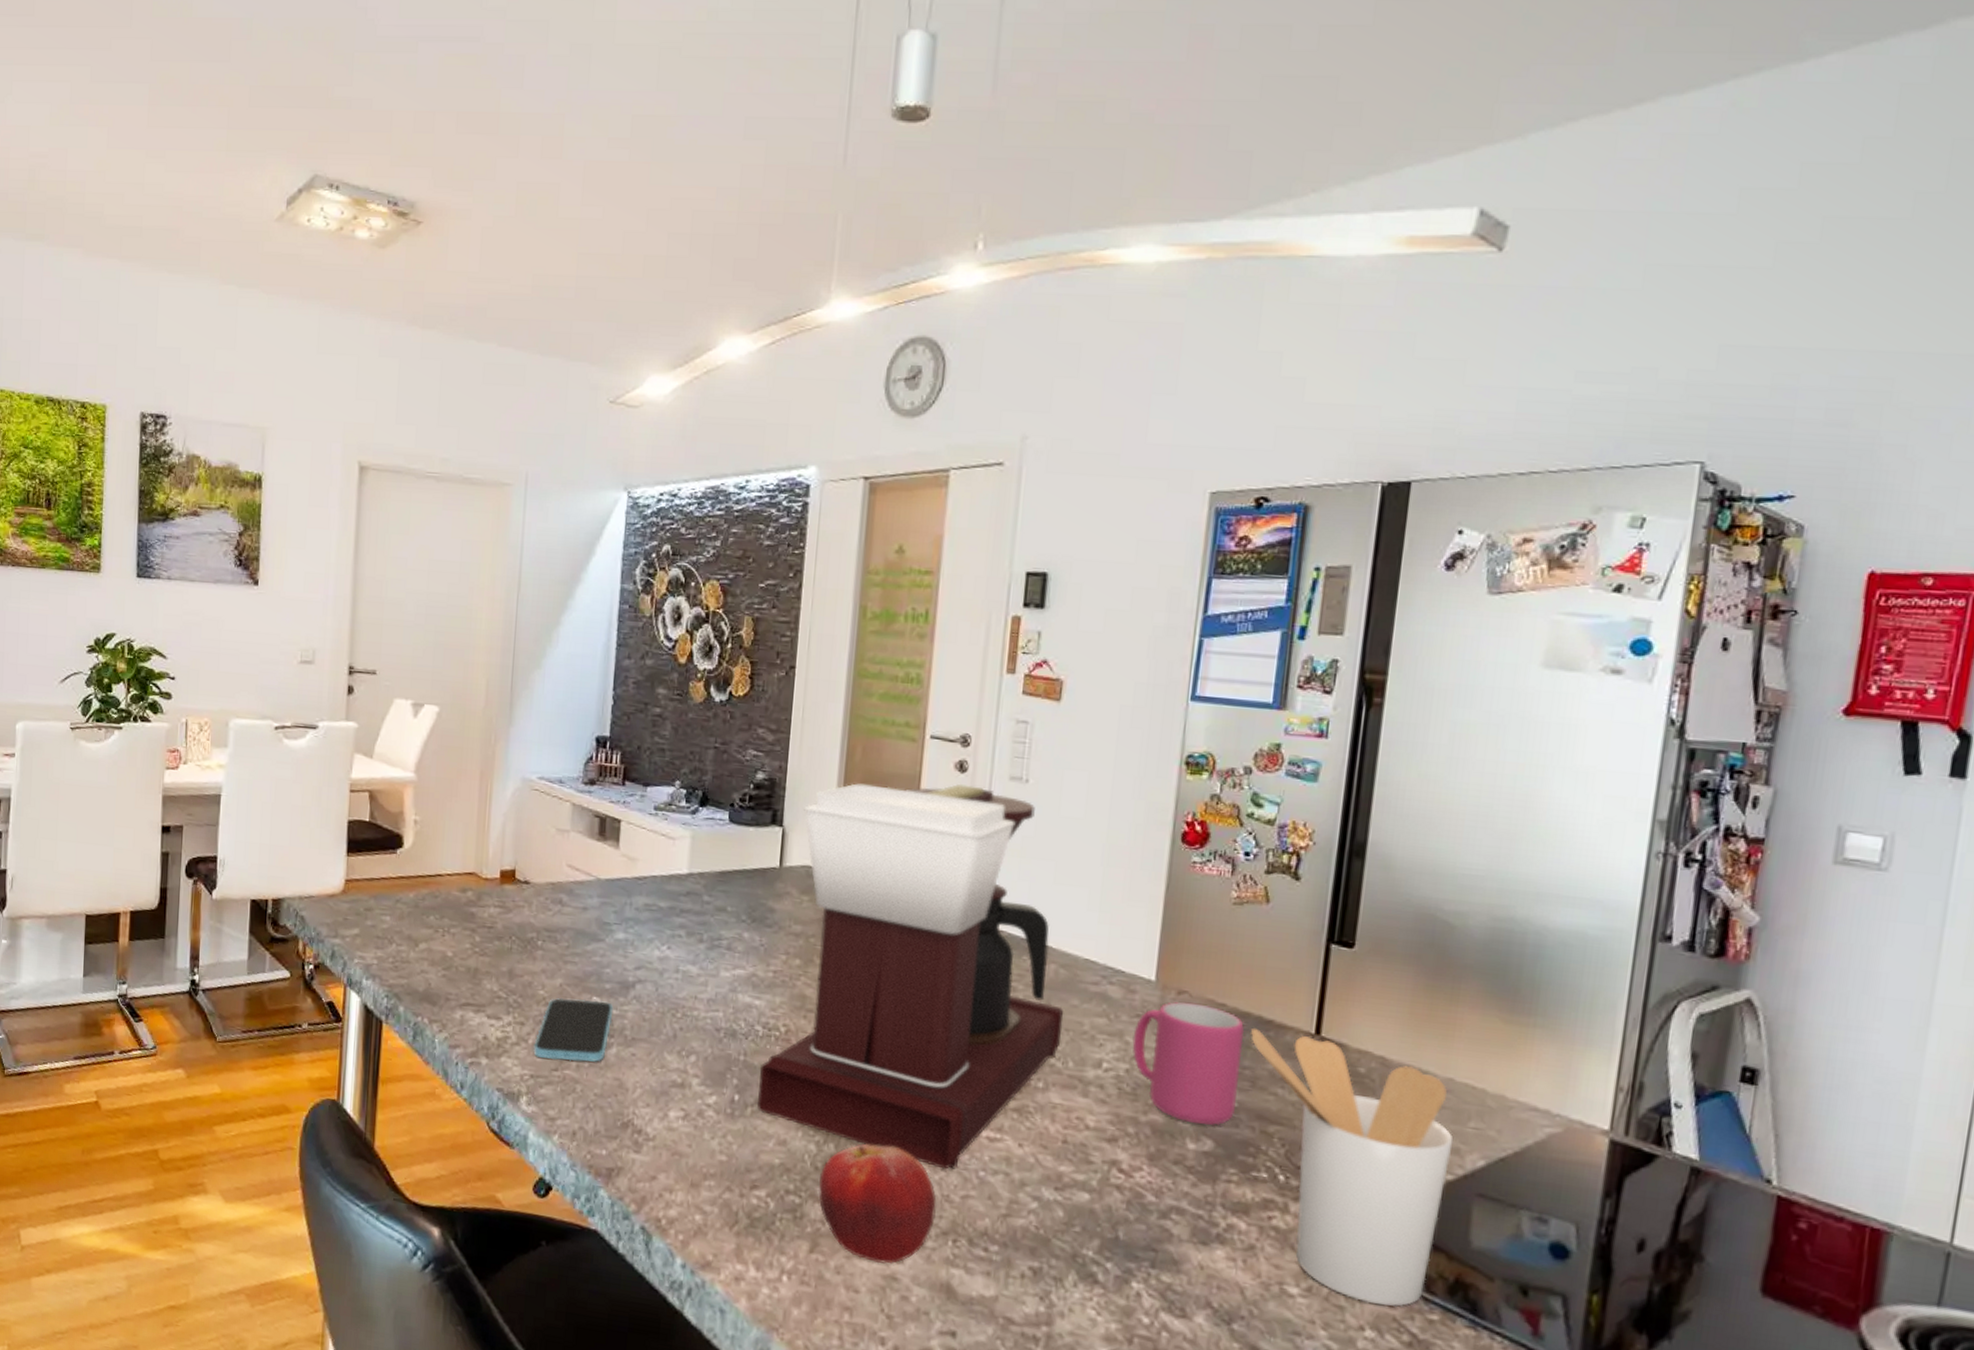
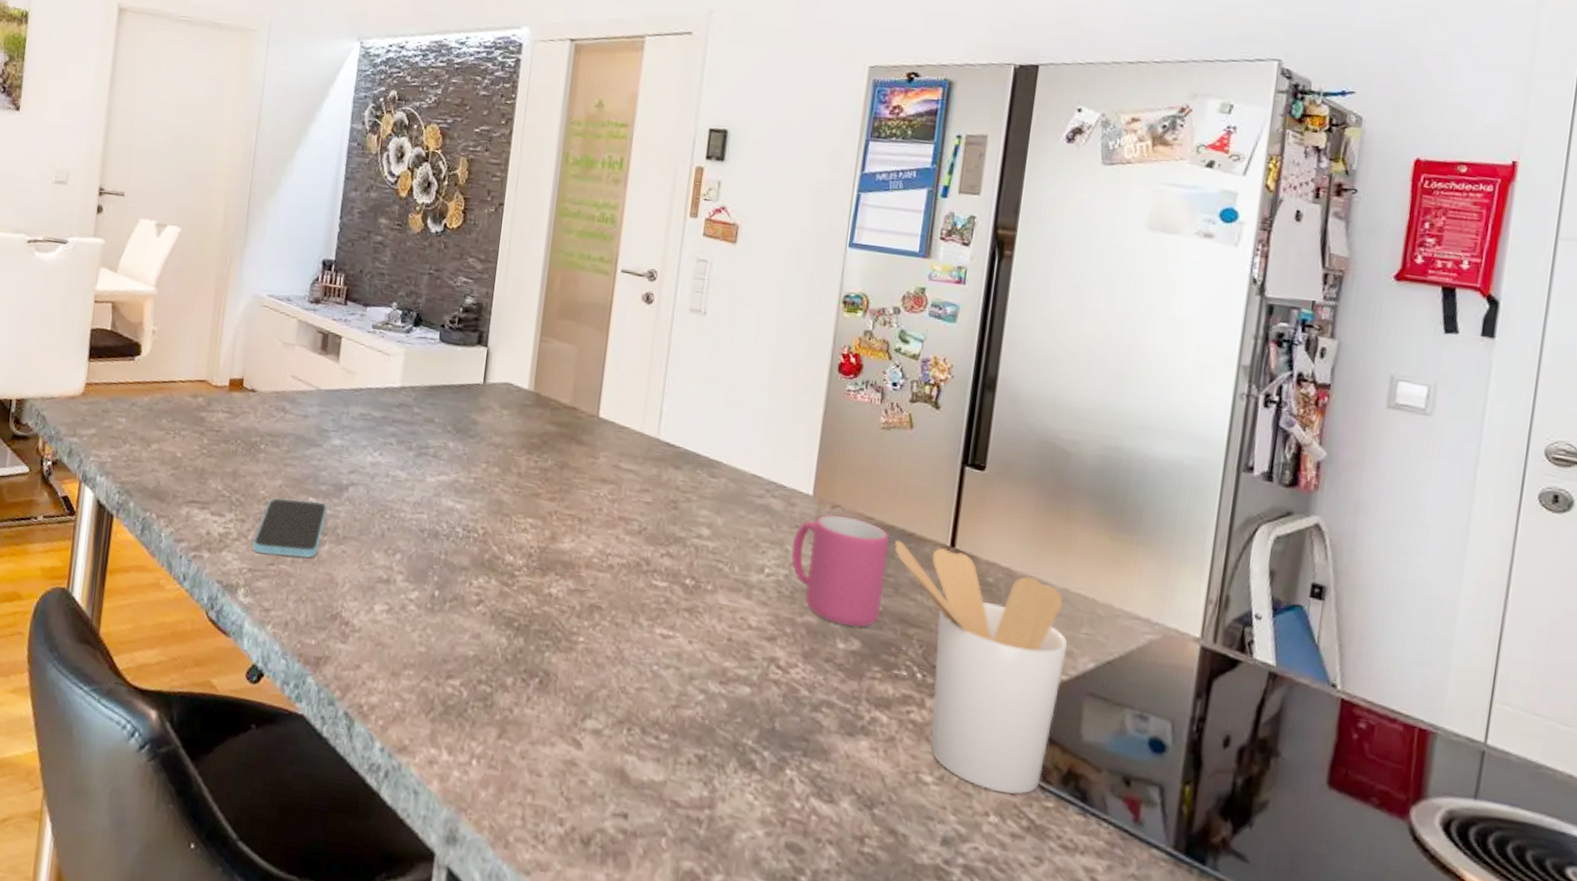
coffee maker: present [756,783,1064,1170] -> none [454,310,732,663]
fruit: present [817,1144,937,1265] -> none [507,638,614,751]

